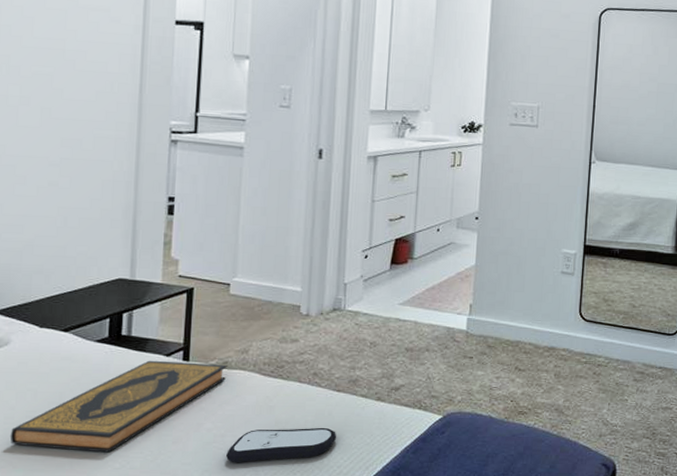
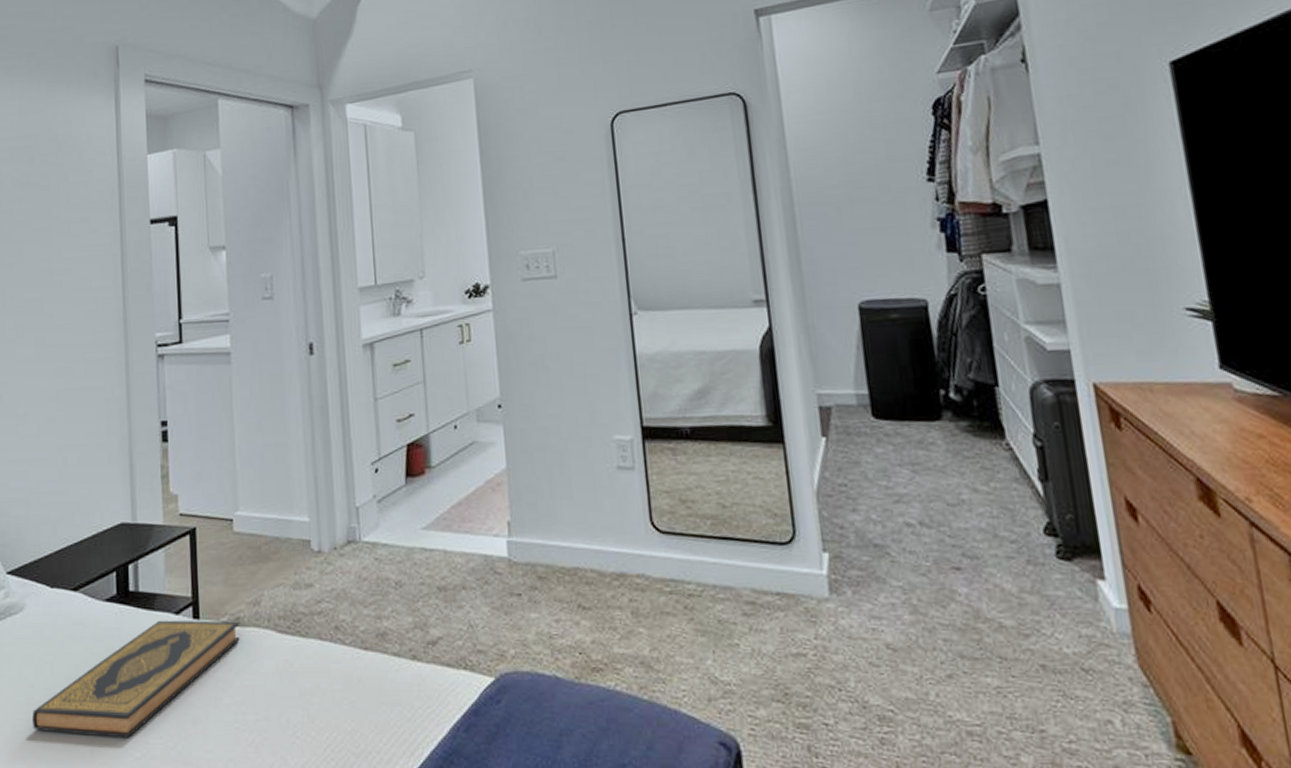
remote control: present [225,427,337,463] -> none [249,698,372,750]

